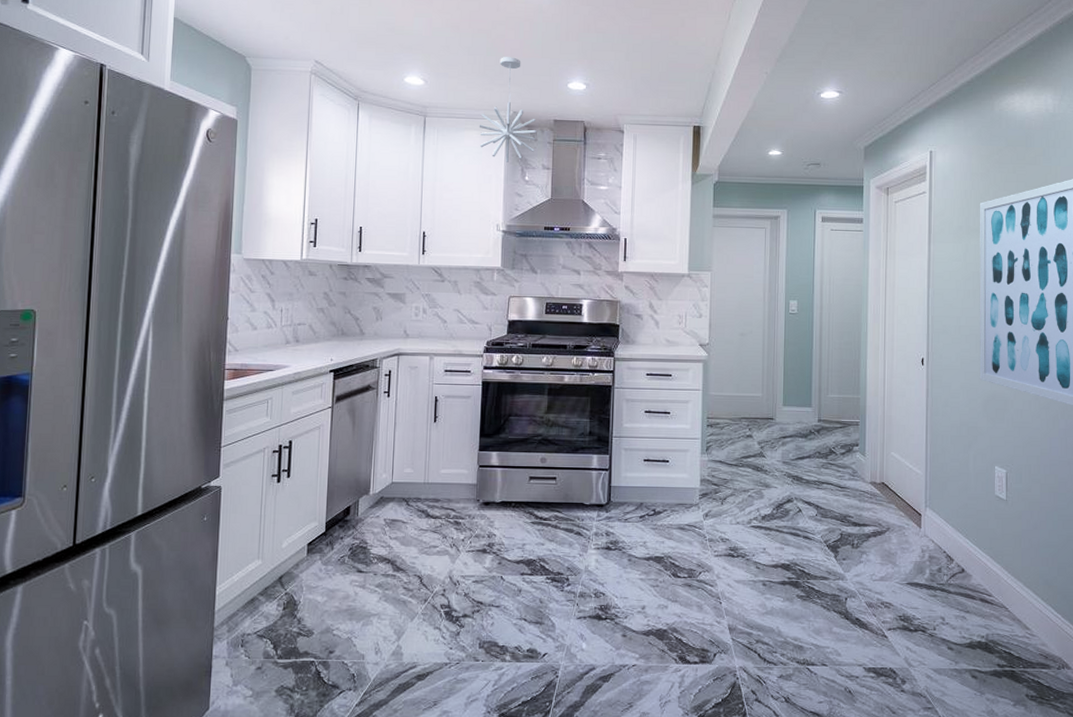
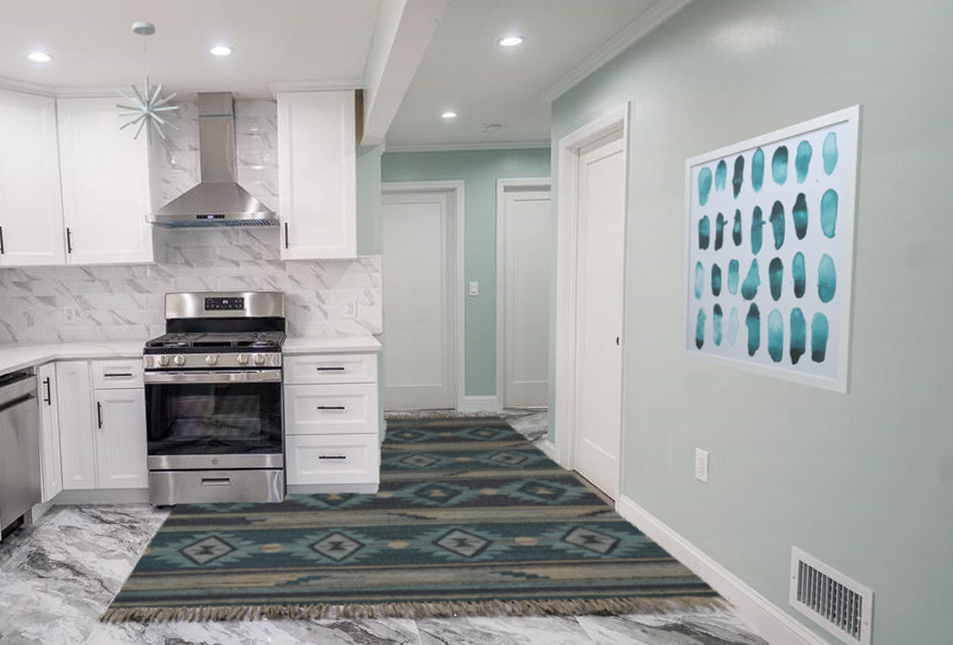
rug: none [413,419,1039,632] -> present [98,410,739,625]

